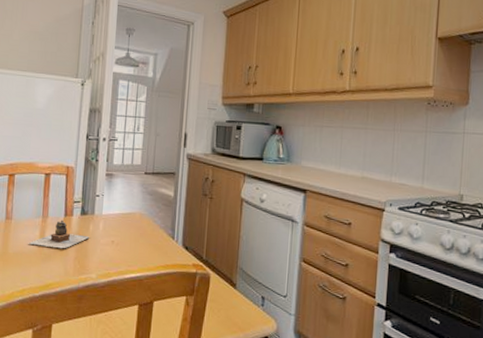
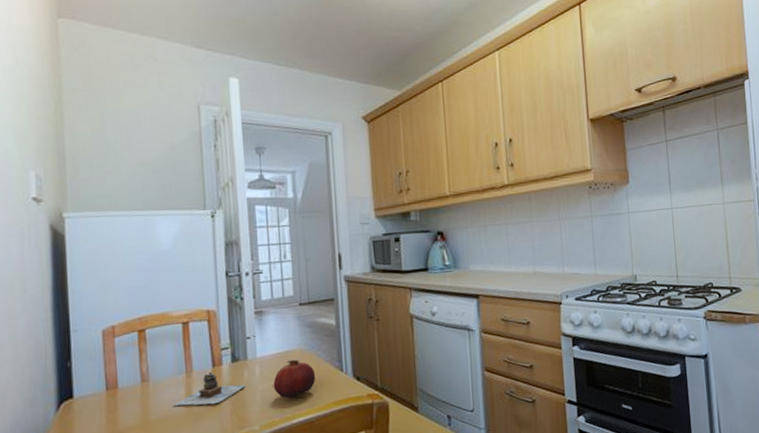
fruit: none [112,221,151,255] -> present [273,359,316,399]

